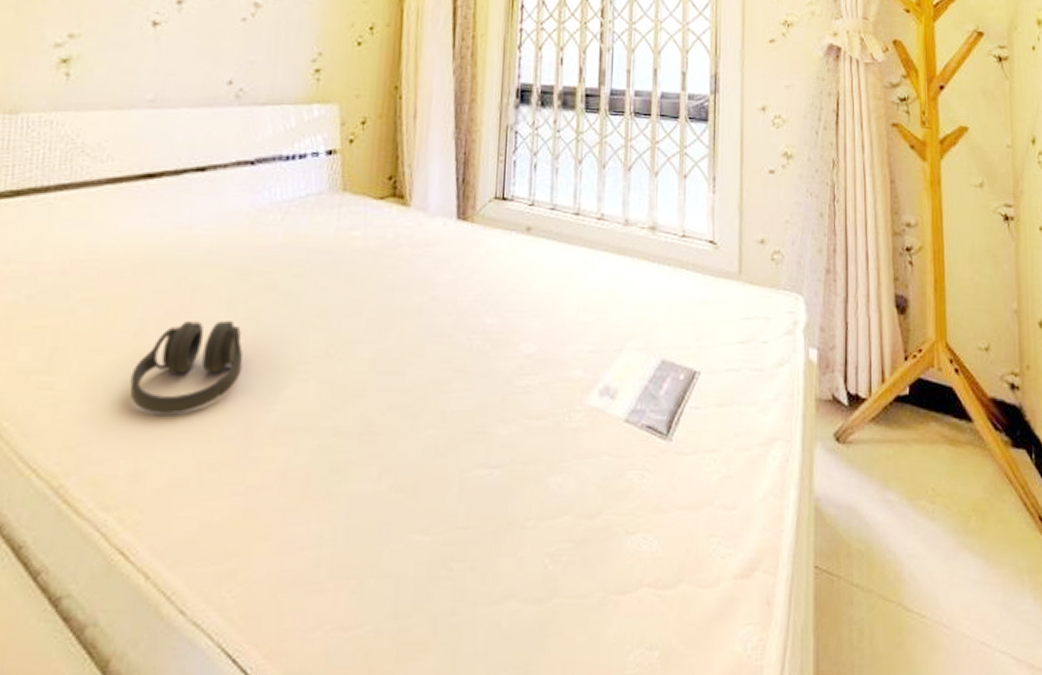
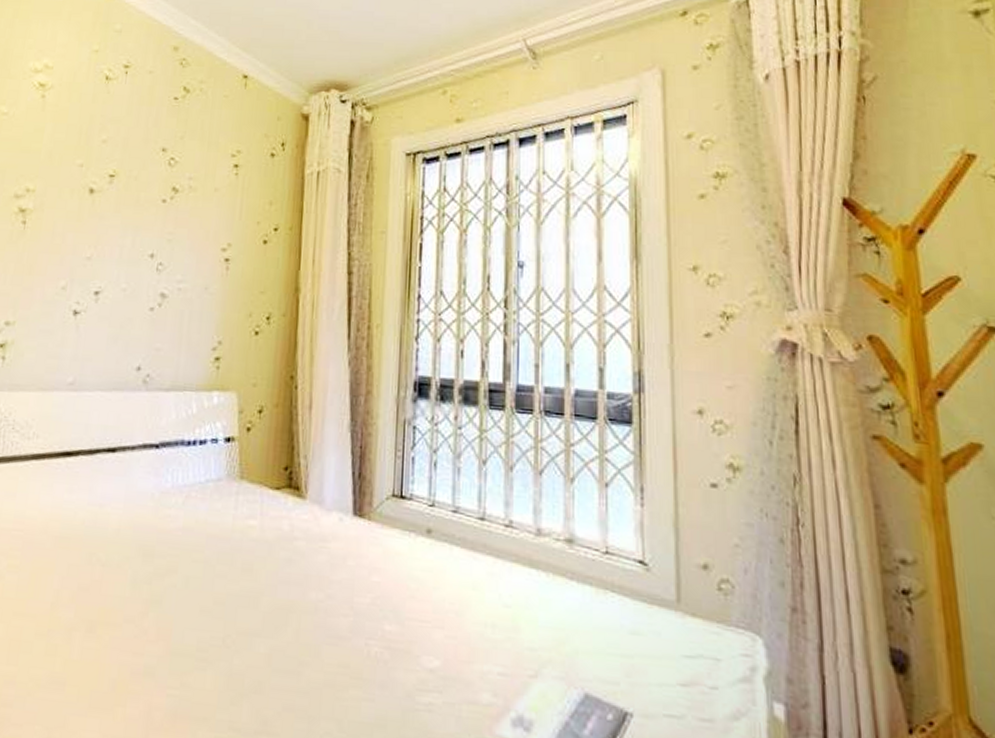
headphones: present [129,321,243,415] -> none [45,596,146,688]

